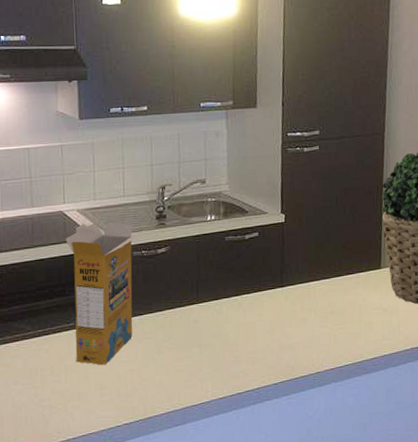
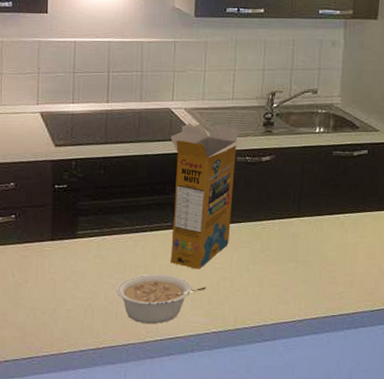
legume: none [24,373,115,425] -> present [116,274,207,324]

